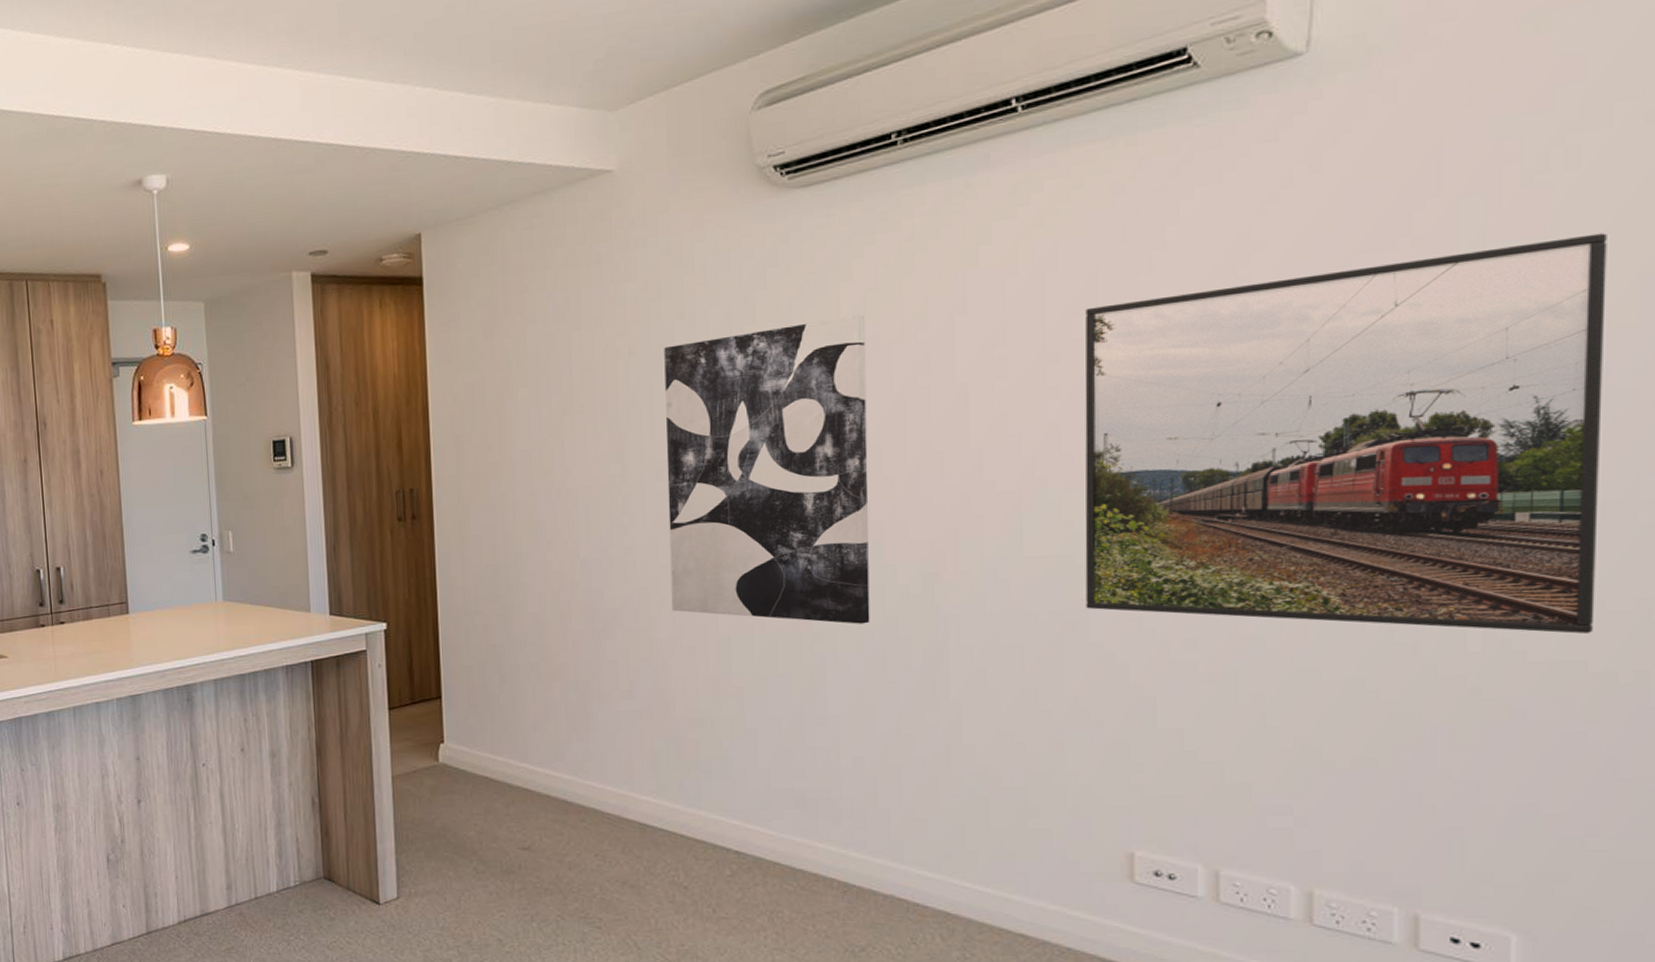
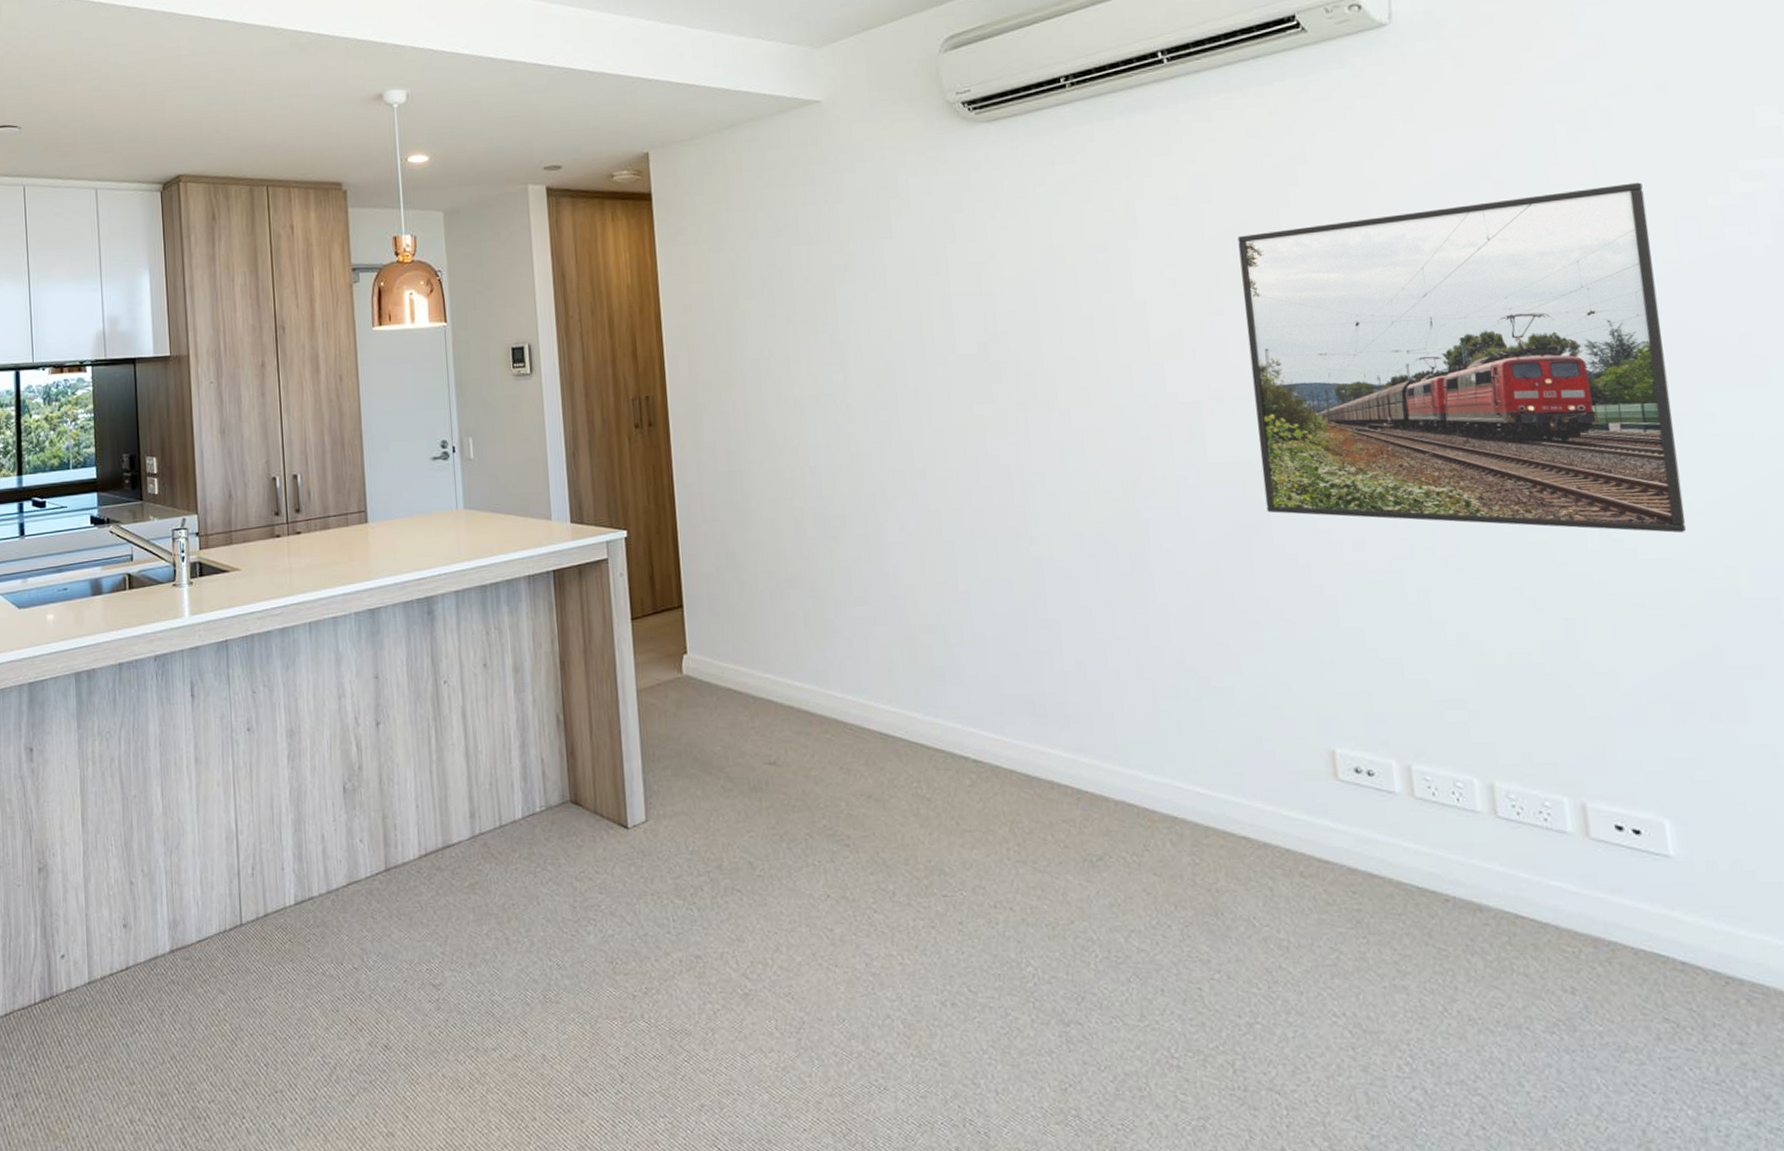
wall art: present [664,315,870,624] -> none [876,238,1080,529]

